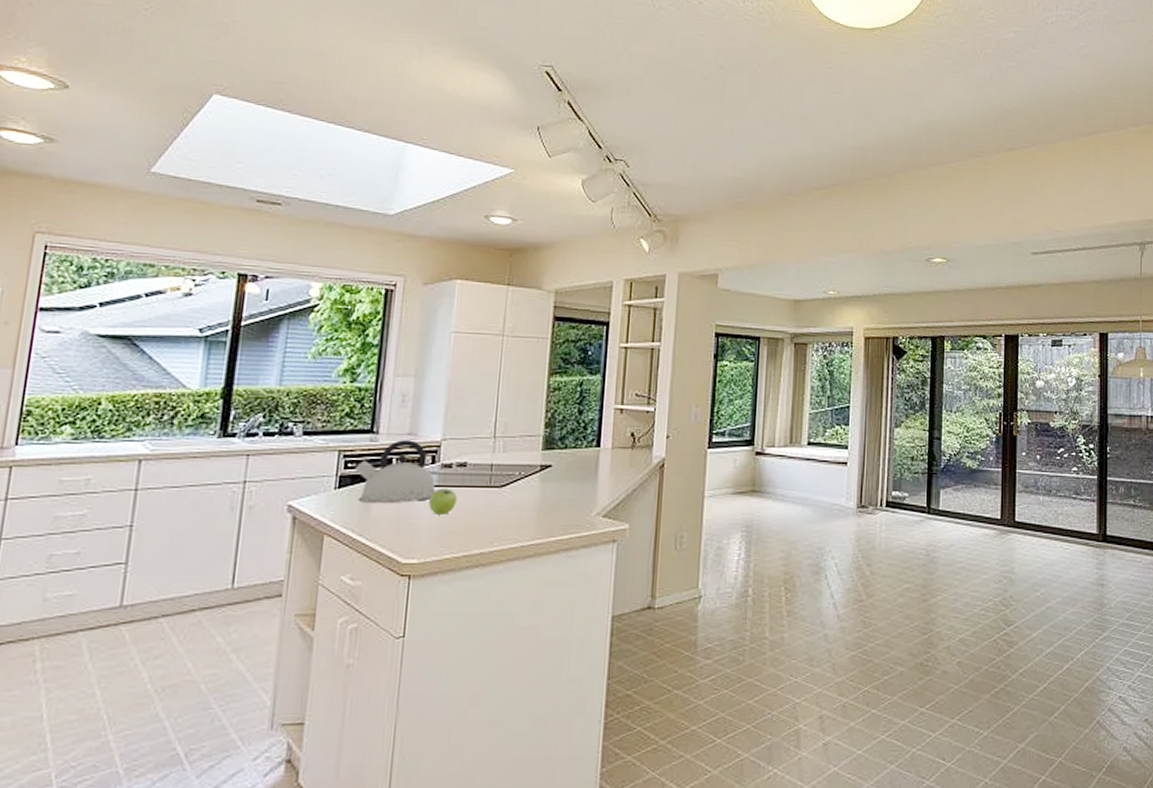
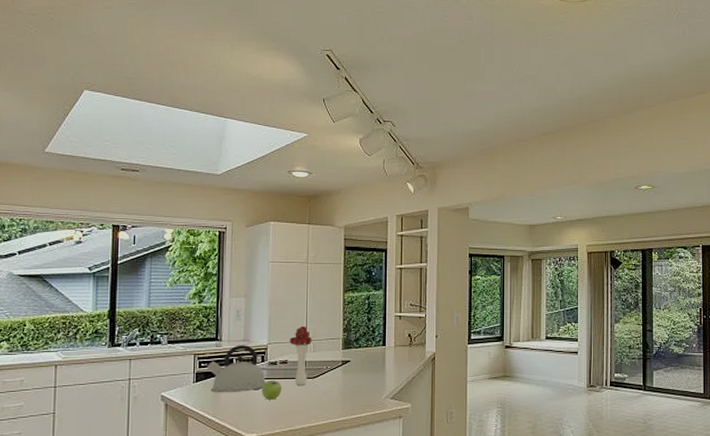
flower bouquet: none [472,417,502,496] -> present [290,325,312,385]

